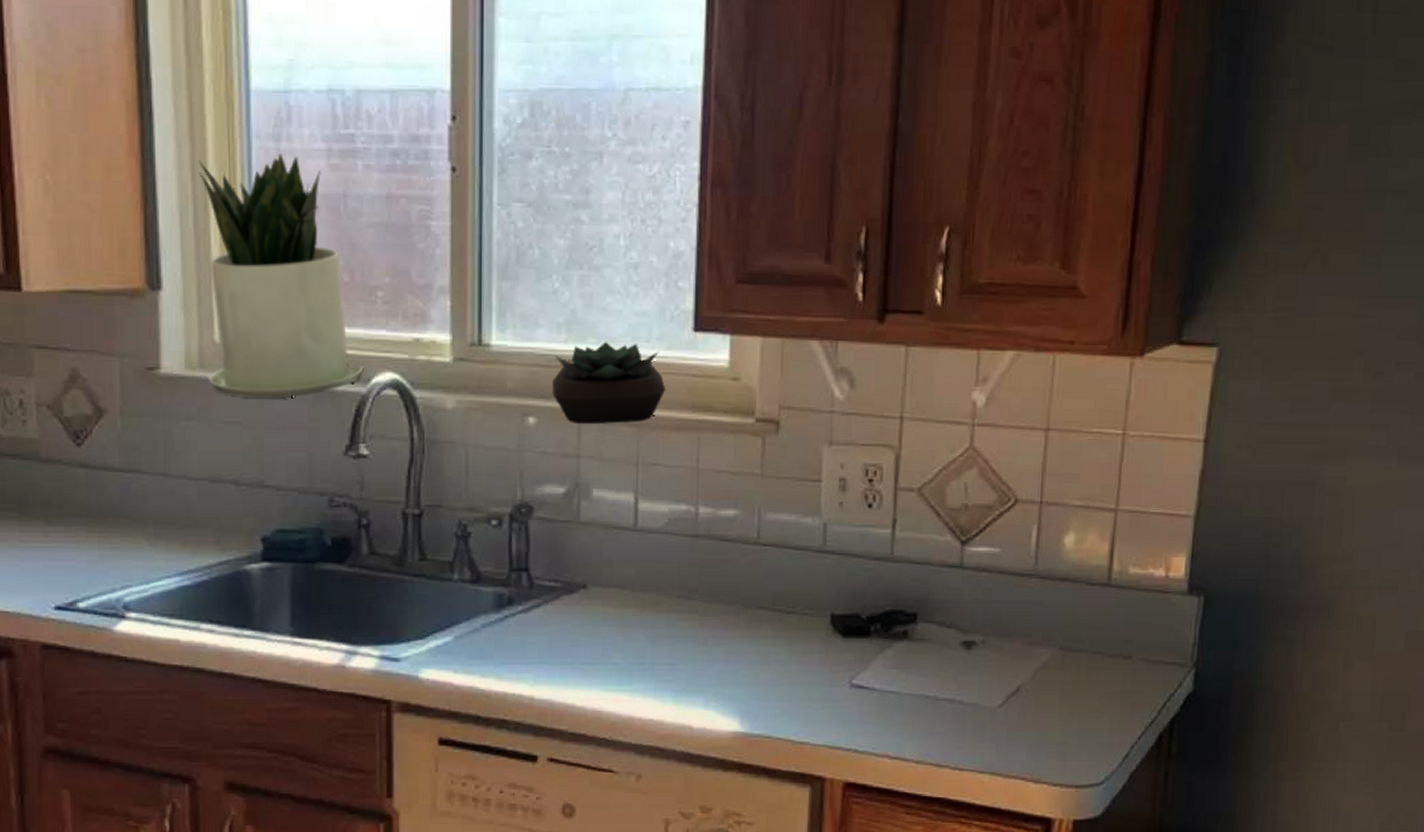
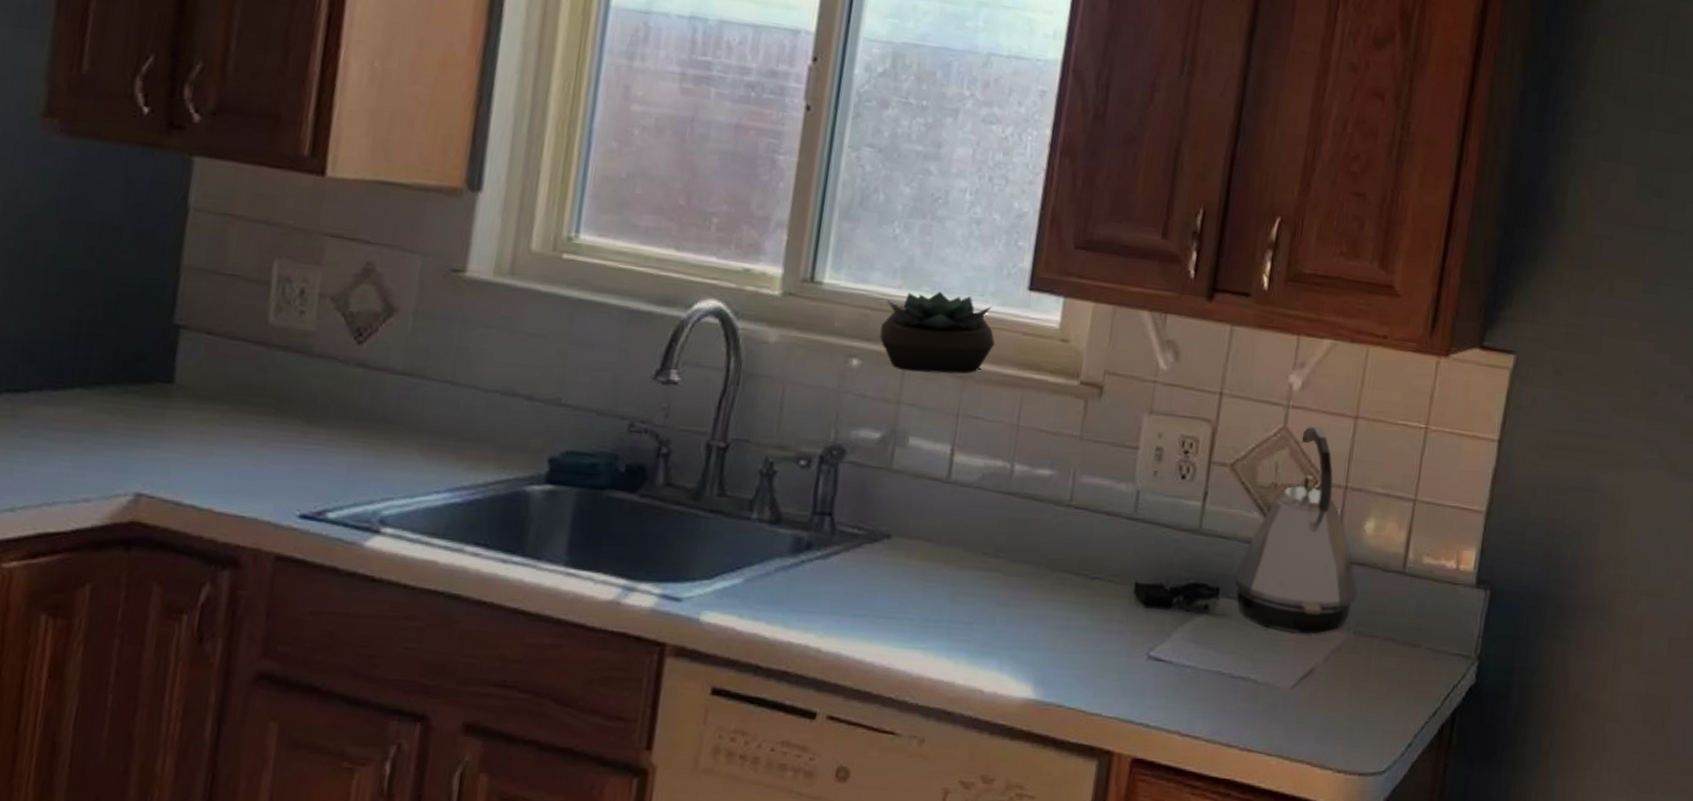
planter: present [198,153,364,399] -> none [517,67,687,316]
kettle: none [930,444,1061,653] -> present [1233,428,1357,634]

